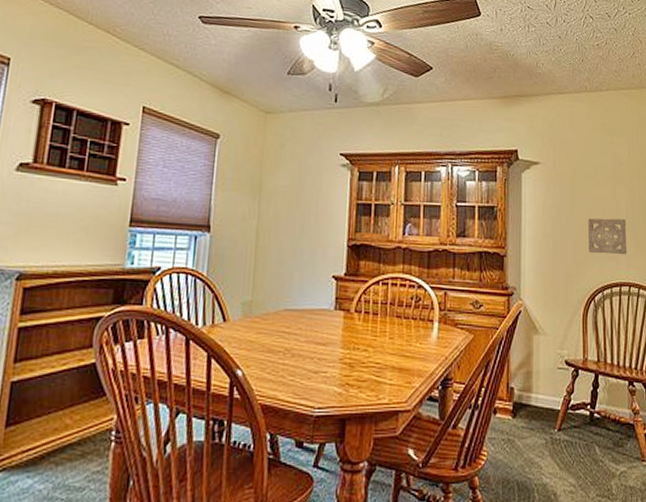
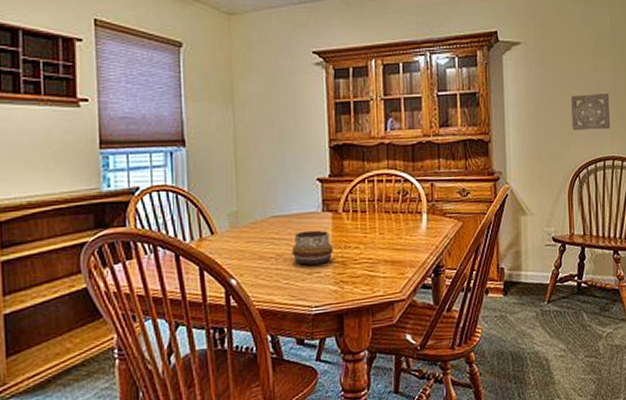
decorative bowl: none [300,327,342,364] -> present [291,230,333,265]

